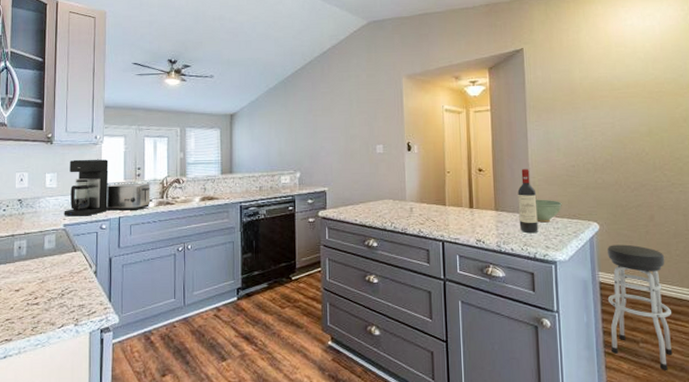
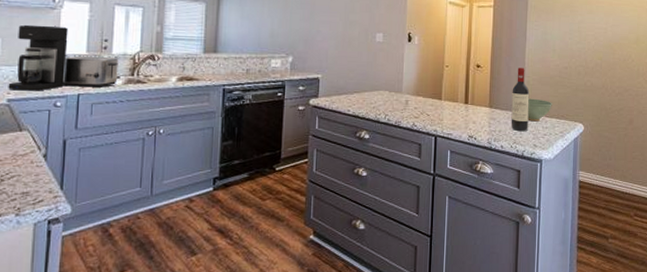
bar stool: present [607,244,673,370] -> none [584,146,640,264]

